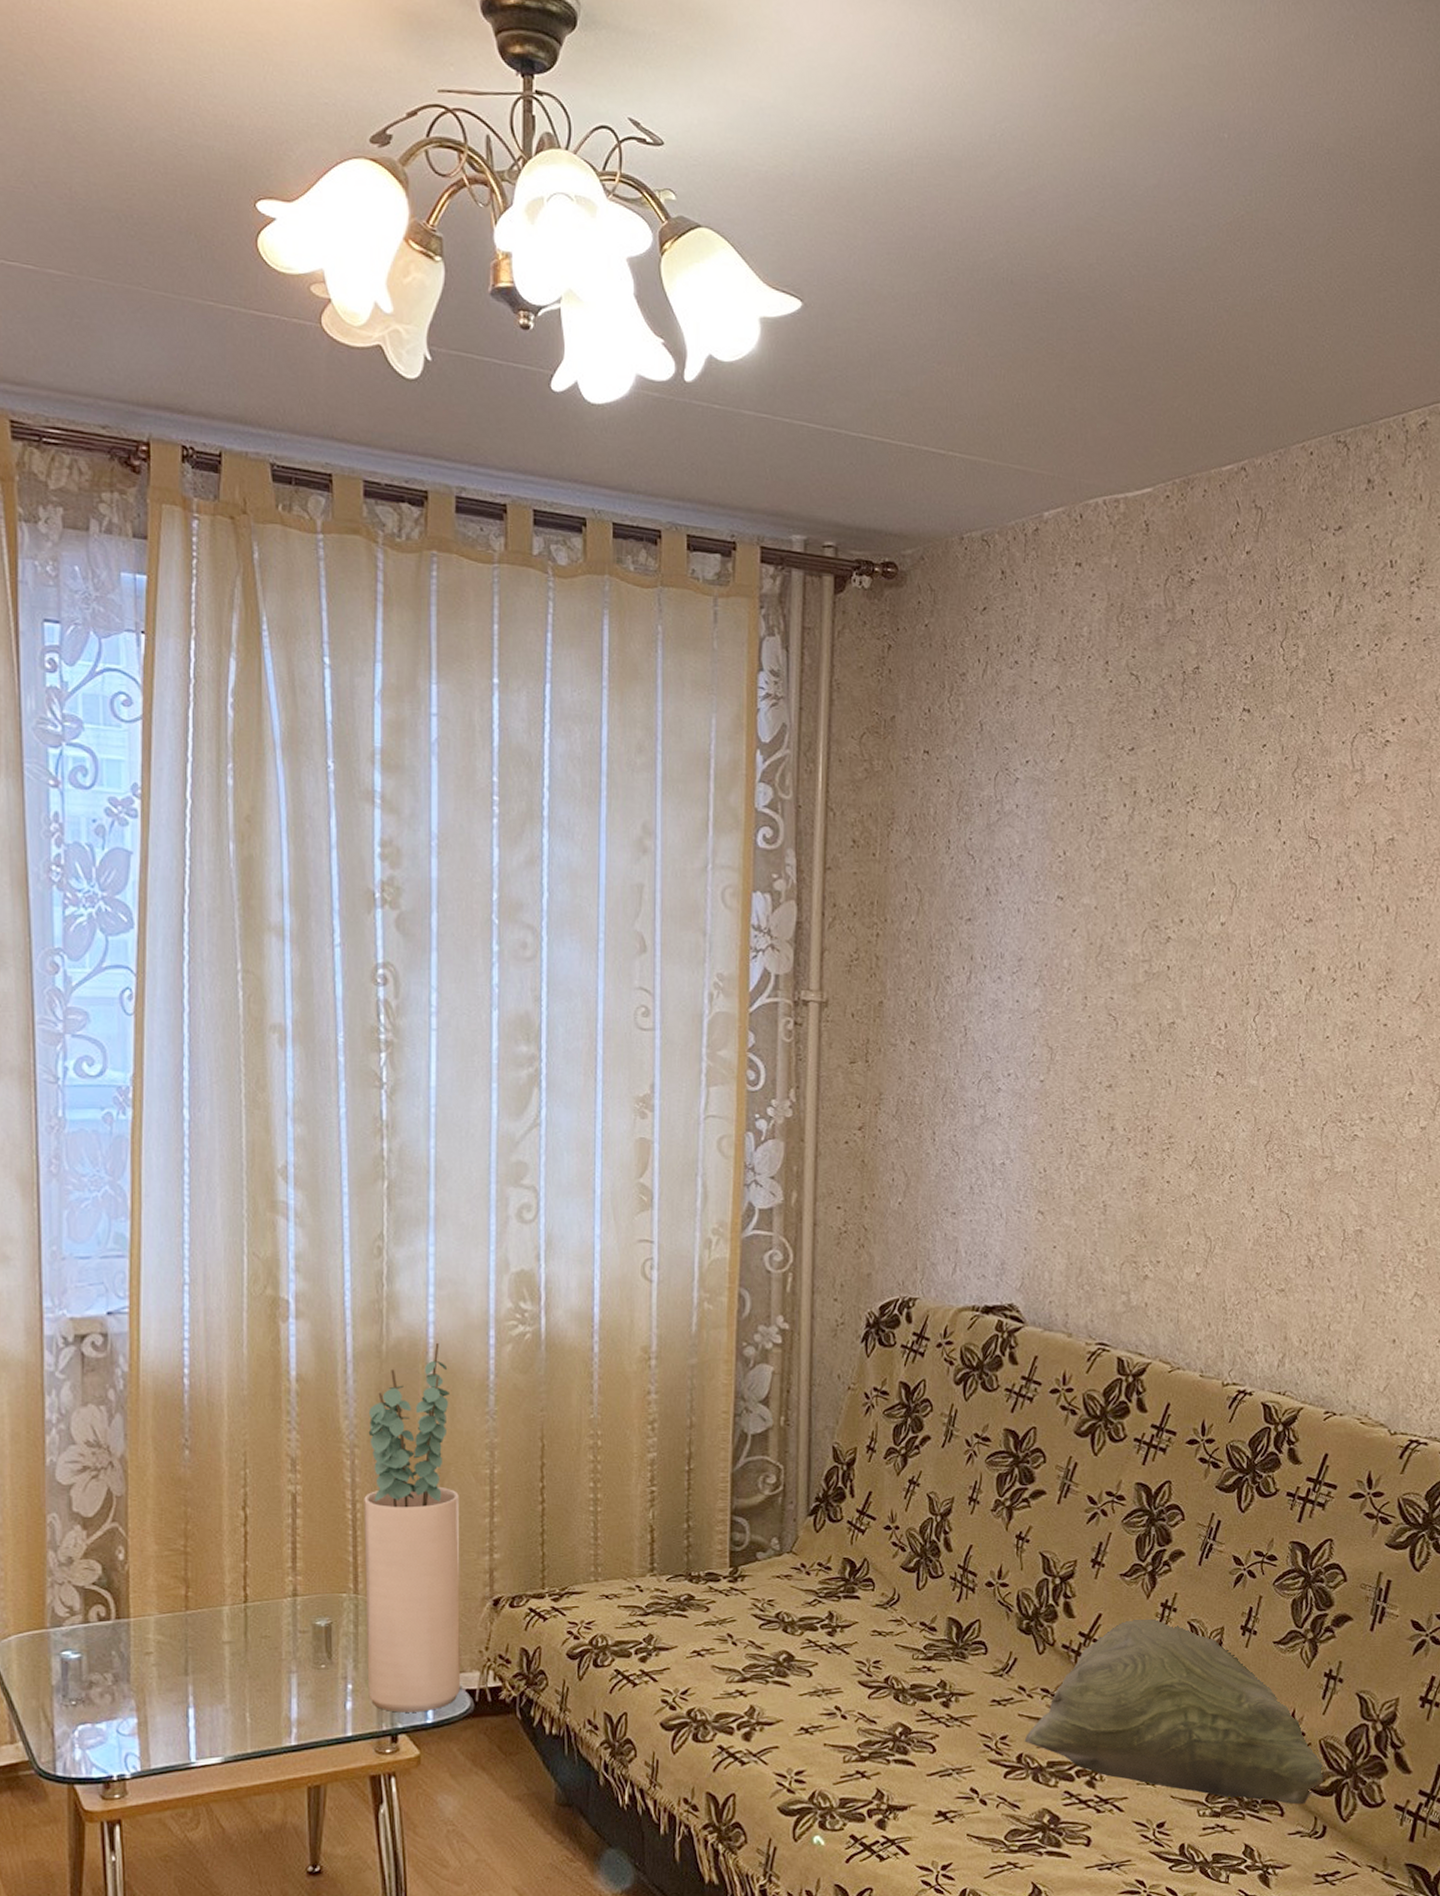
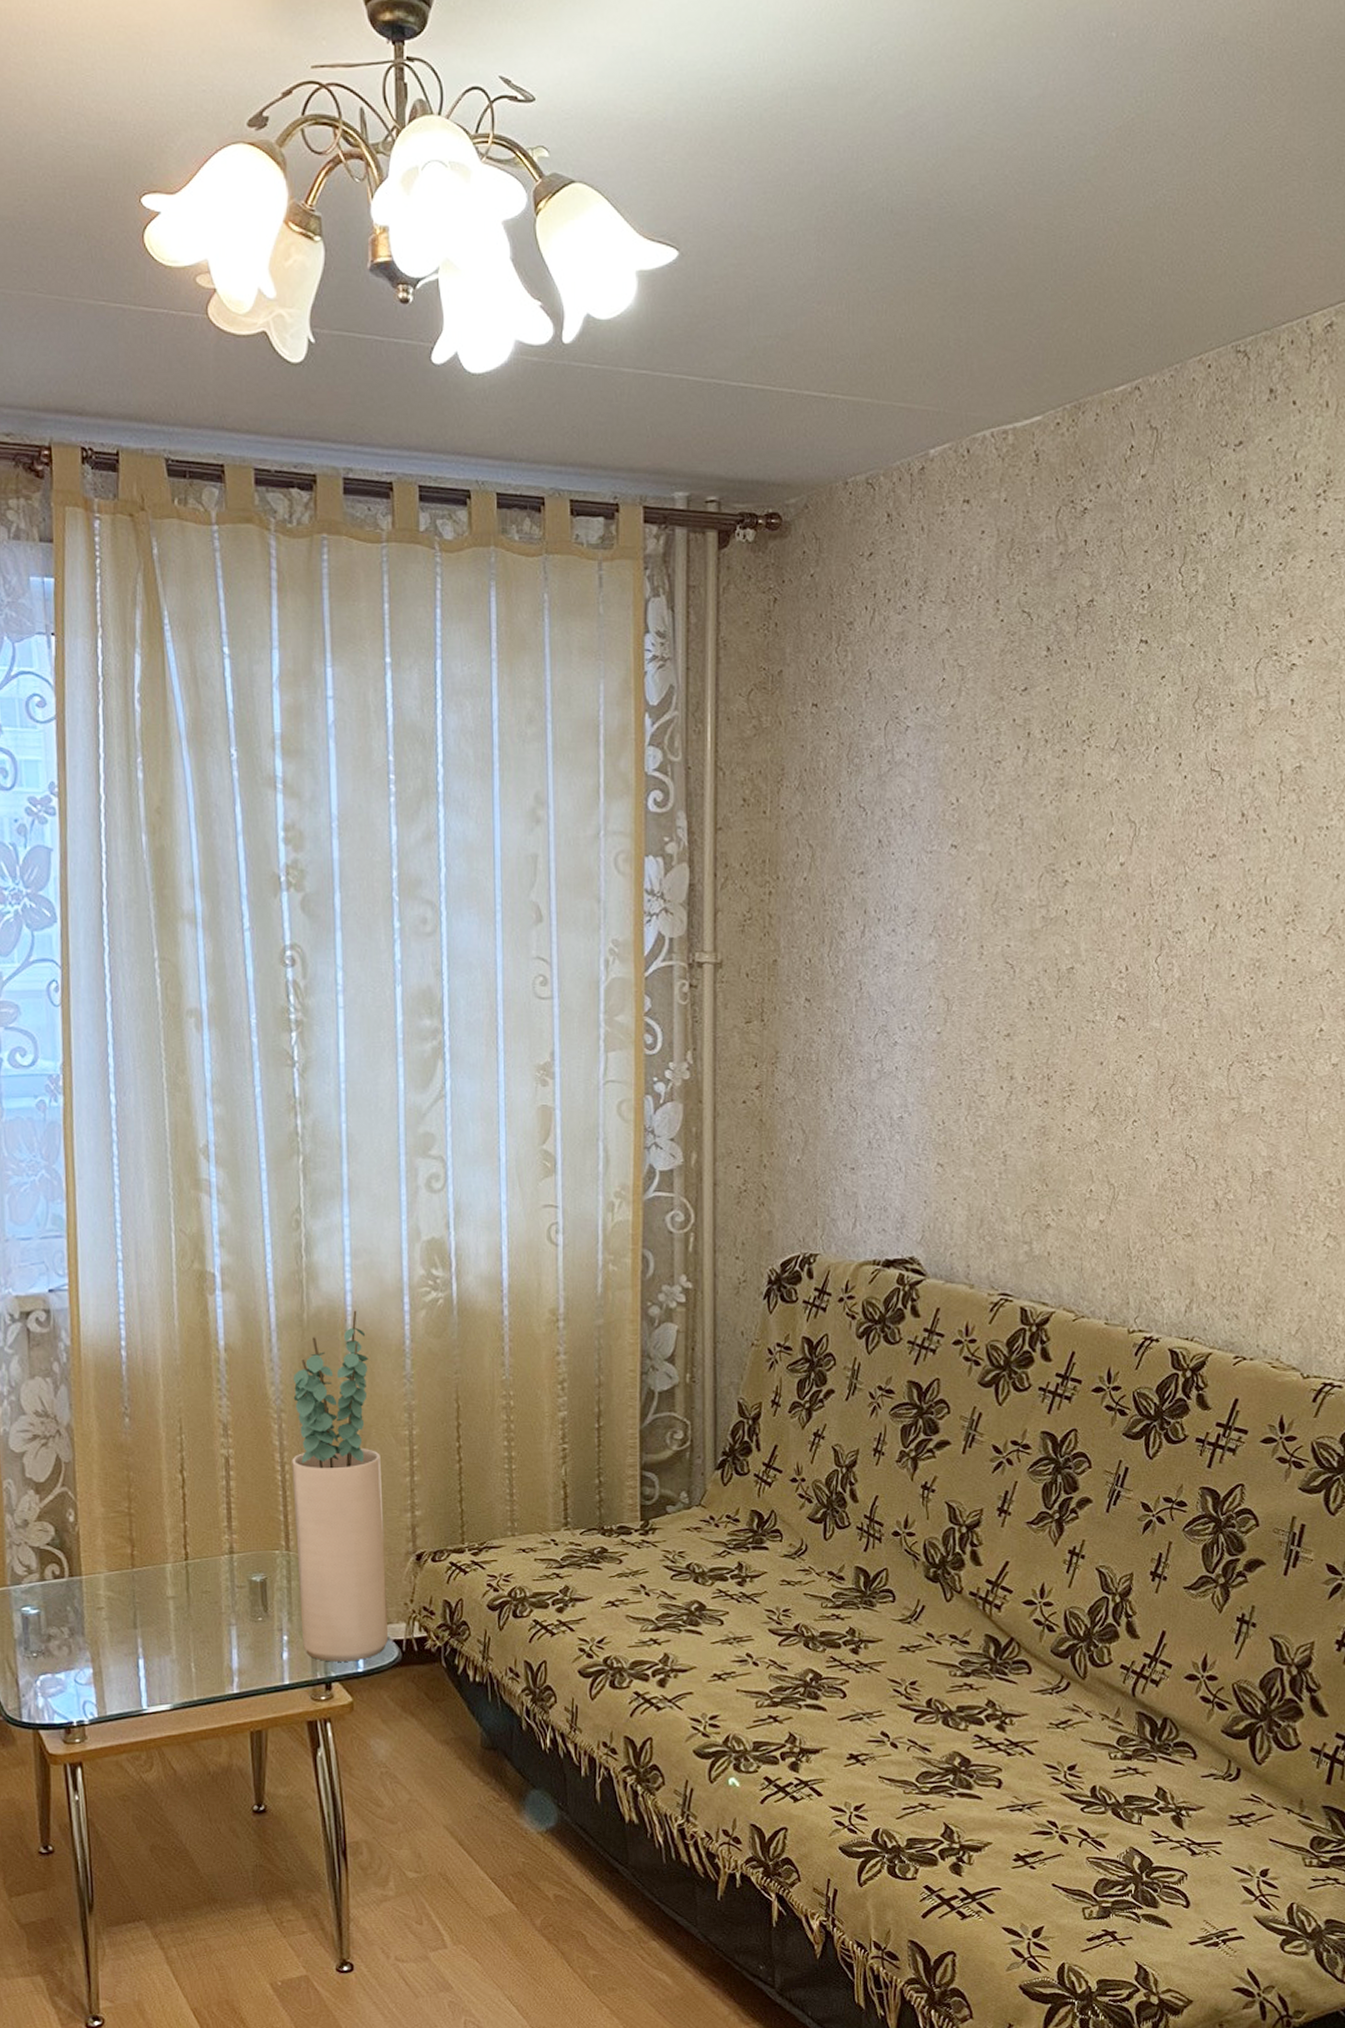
cushion: present [1024,1619,1324,1805] -> none [933,1566,1237,1748]

